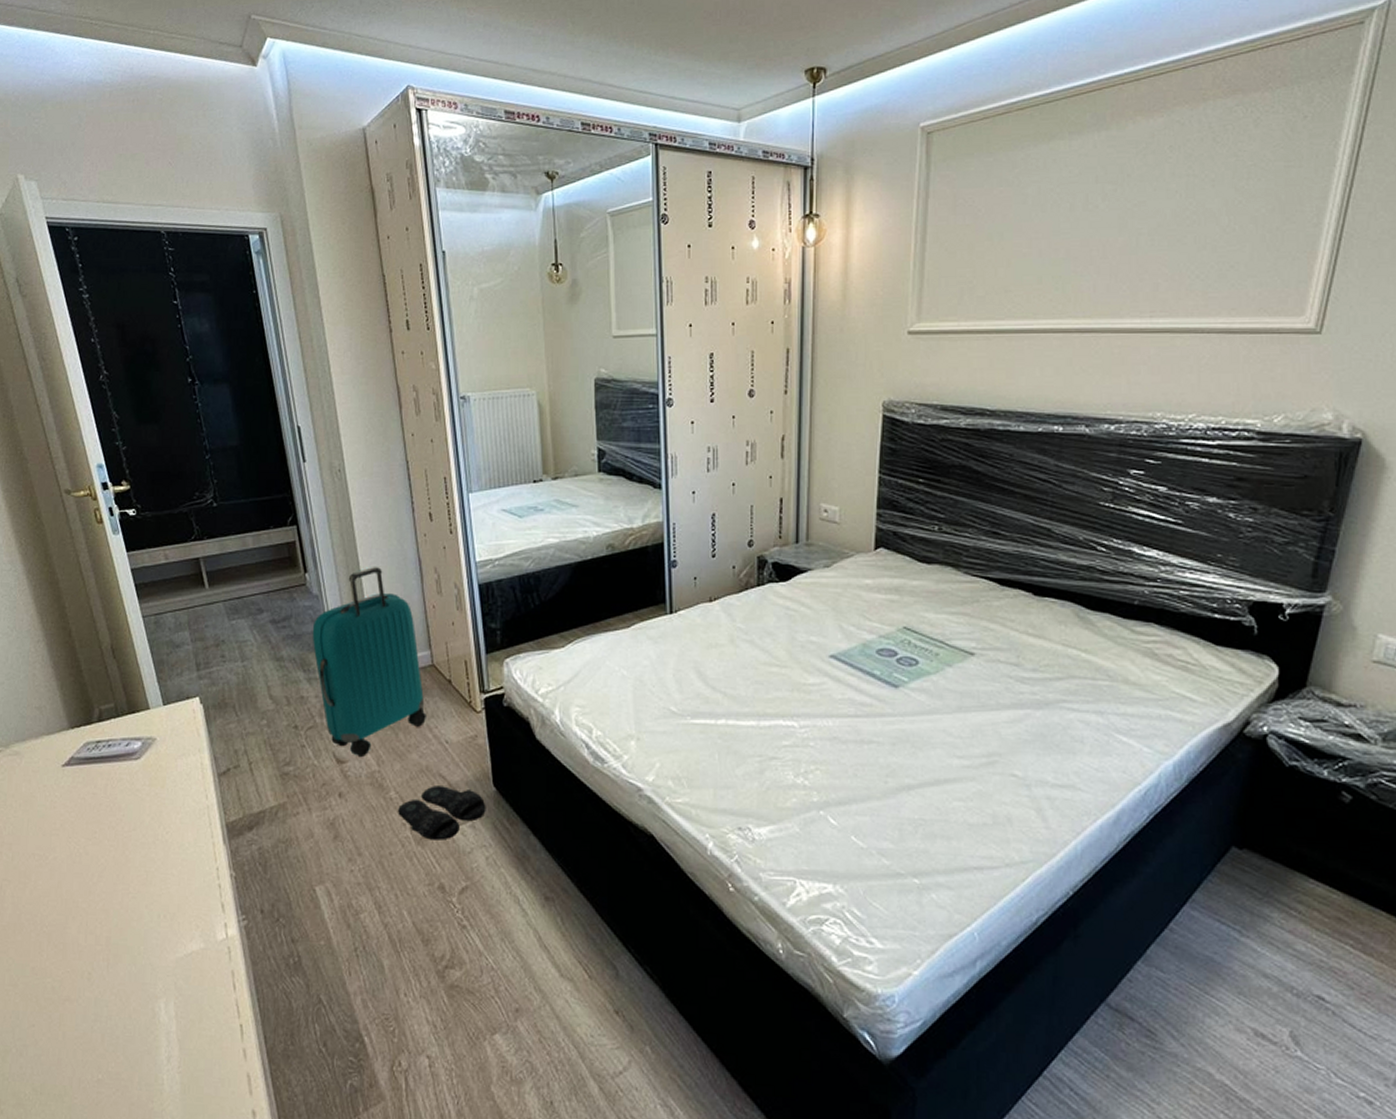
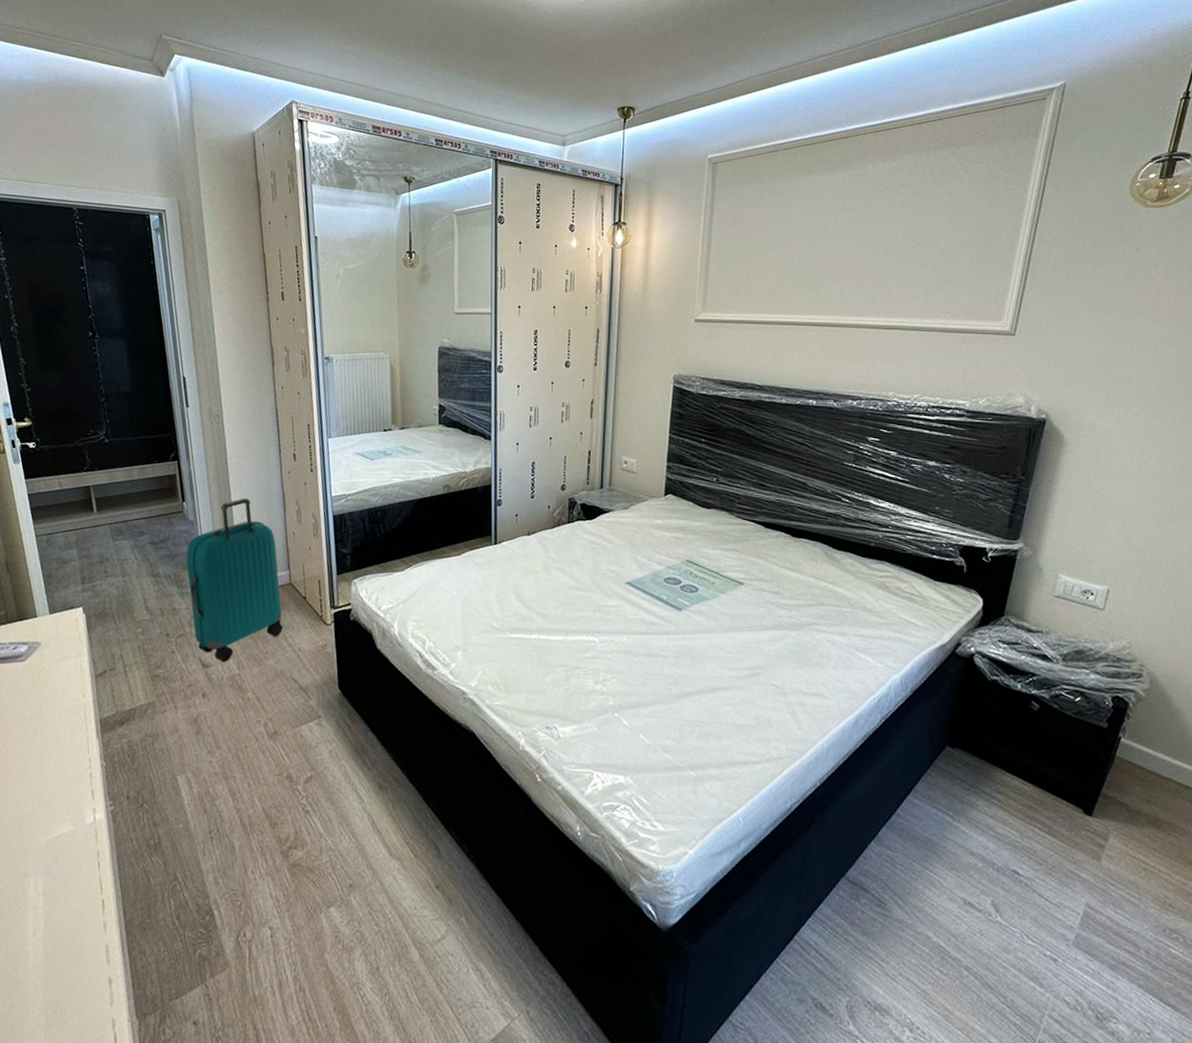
slippers: present [398,786,486,840] -> none [254,688,332,736]

